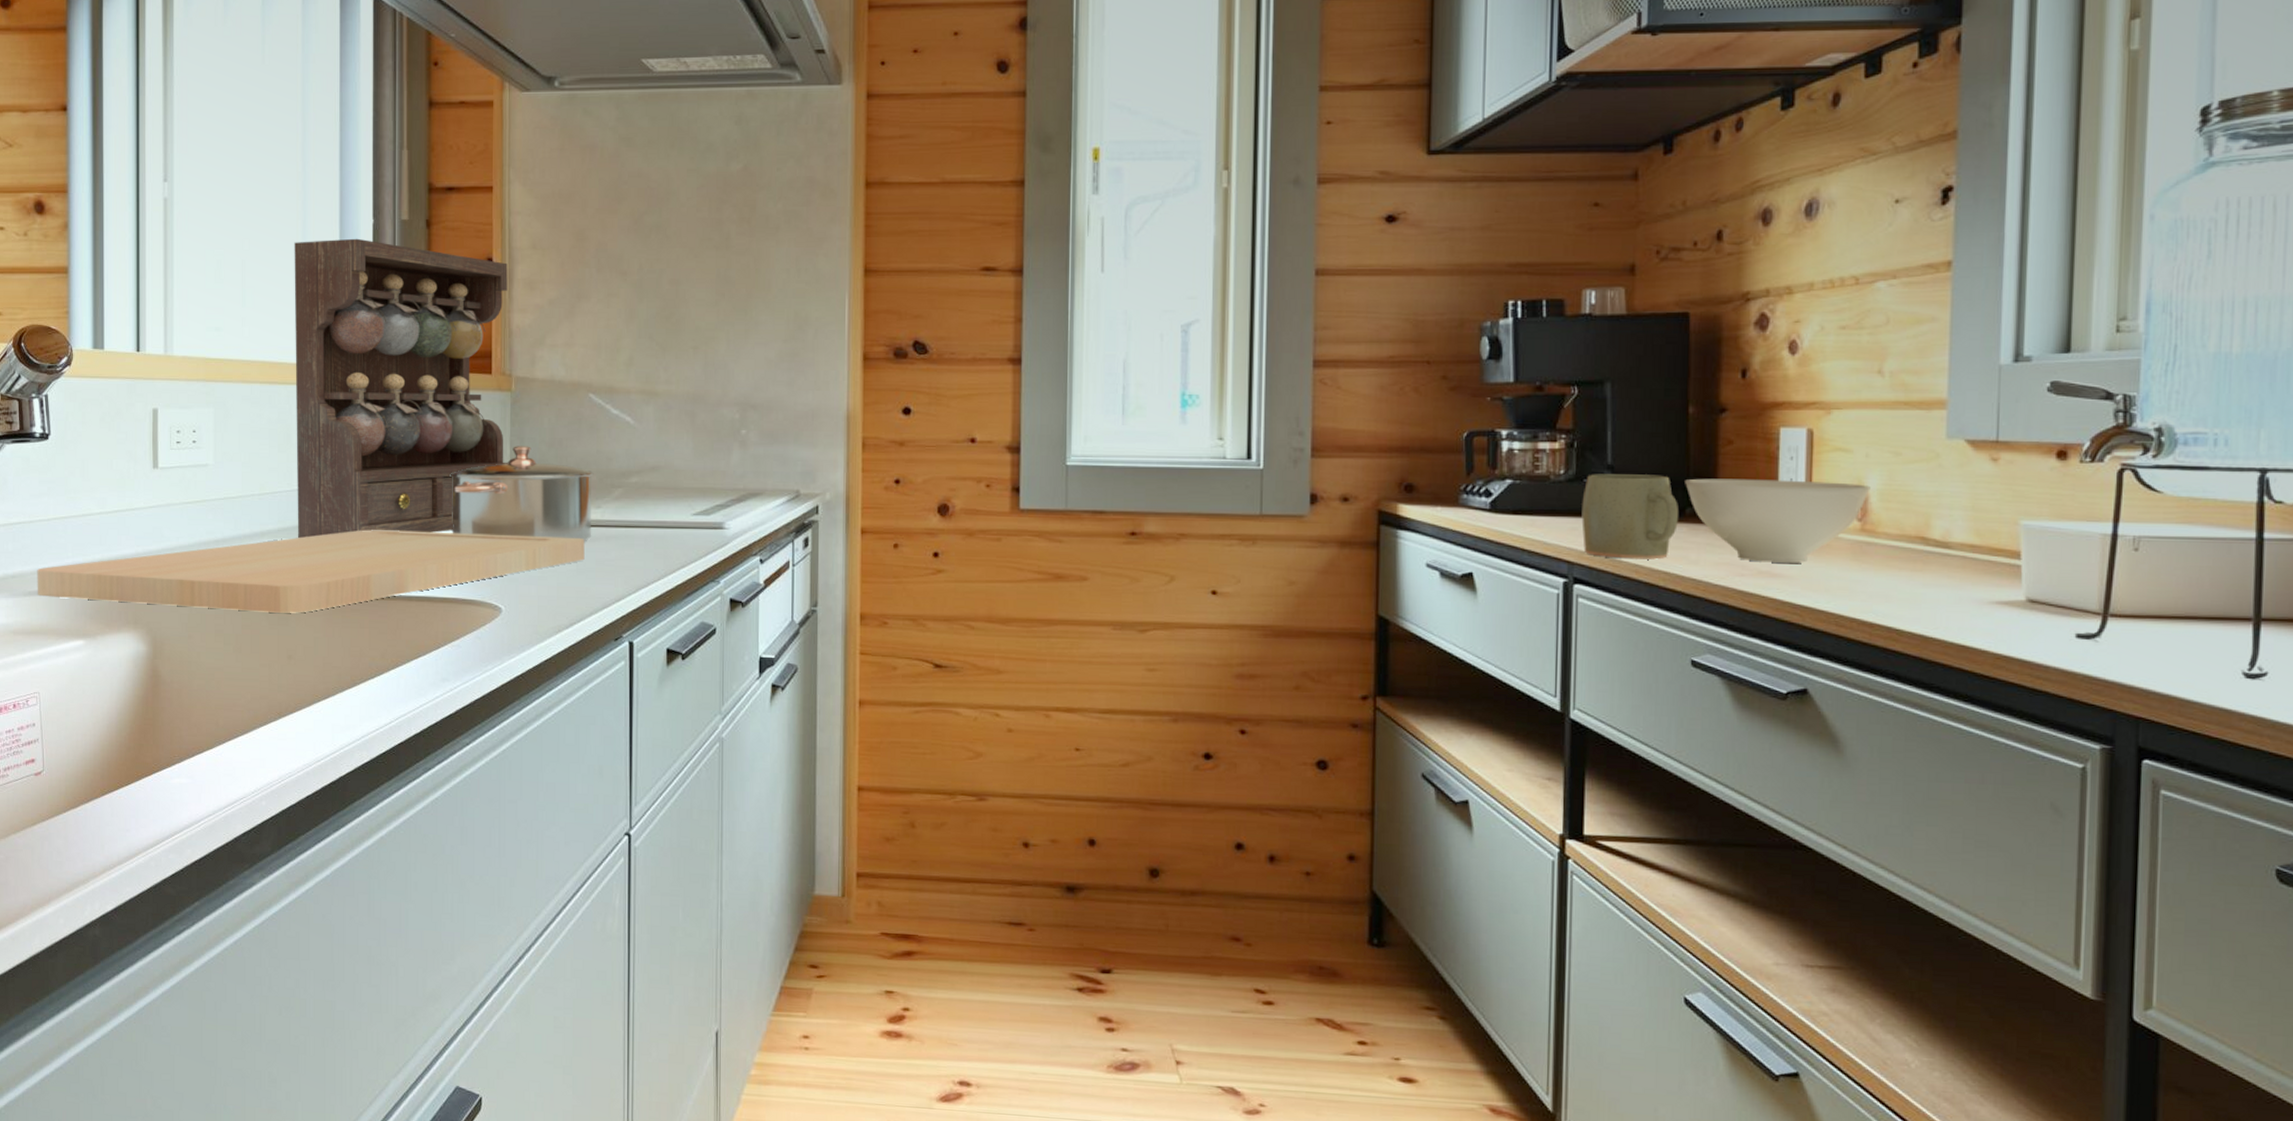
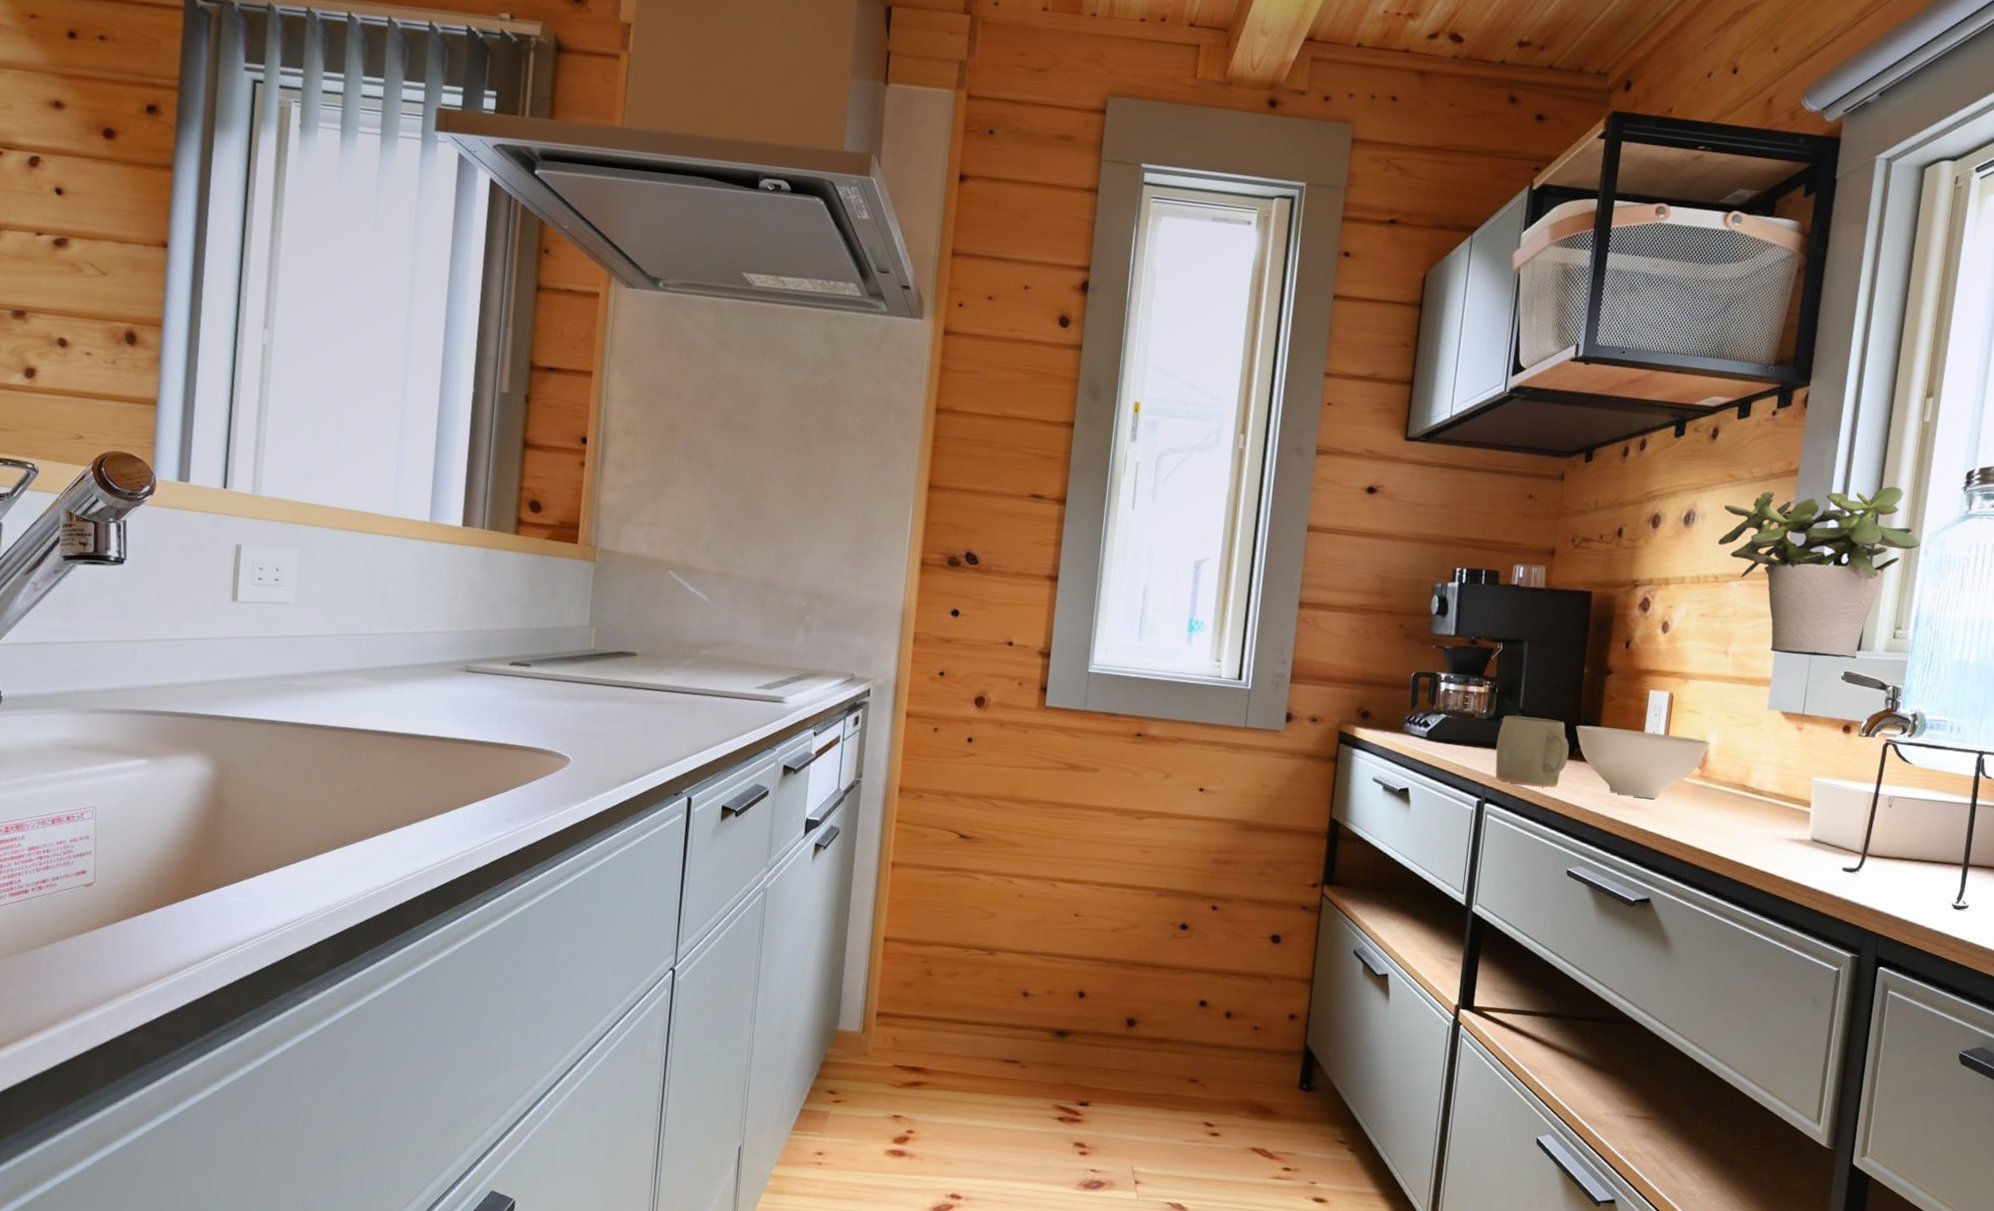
cutting board: present [37,530,585,613] -> none [100,676,654,749]
spice rack: present [294,238,509,539] -> none [375,401,601,685]
cooking pot: present [449,446,594,542] -> none [527,612,667,705]
potted plant: none [1853,138,2143,366] -> present [1717,486,1921,659]

